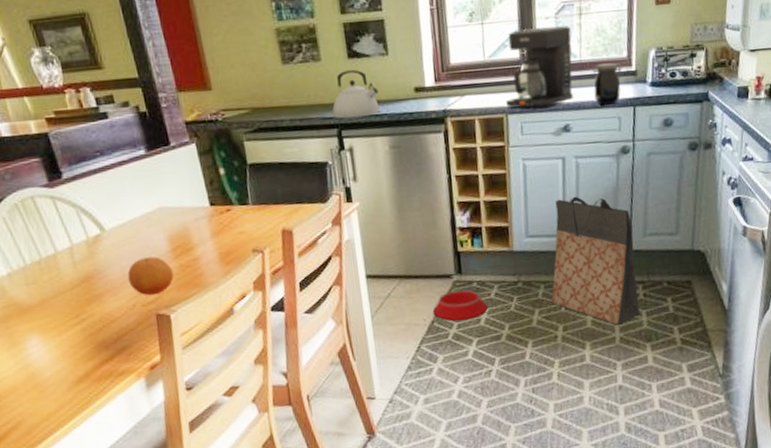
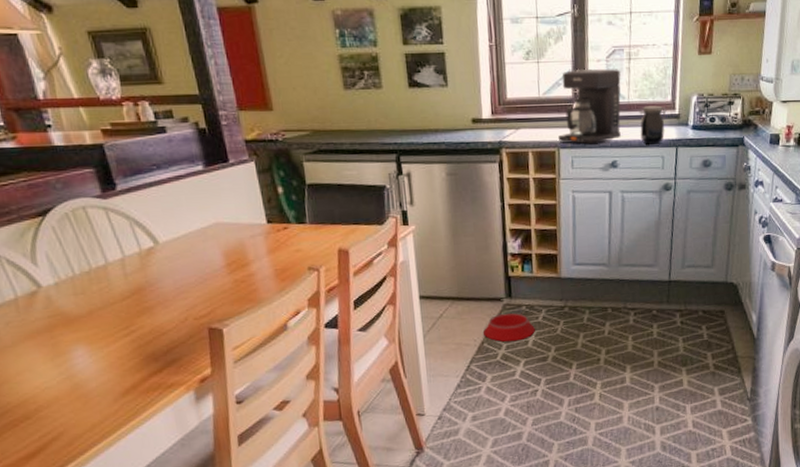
fruit: present [127,256,174,295] -> none [180,271,228,309]
kettle: present [332,70,381,119] -> none [392,99,439,145]
bag: present [550,196,640,325] -> none [595,228,677,350]

